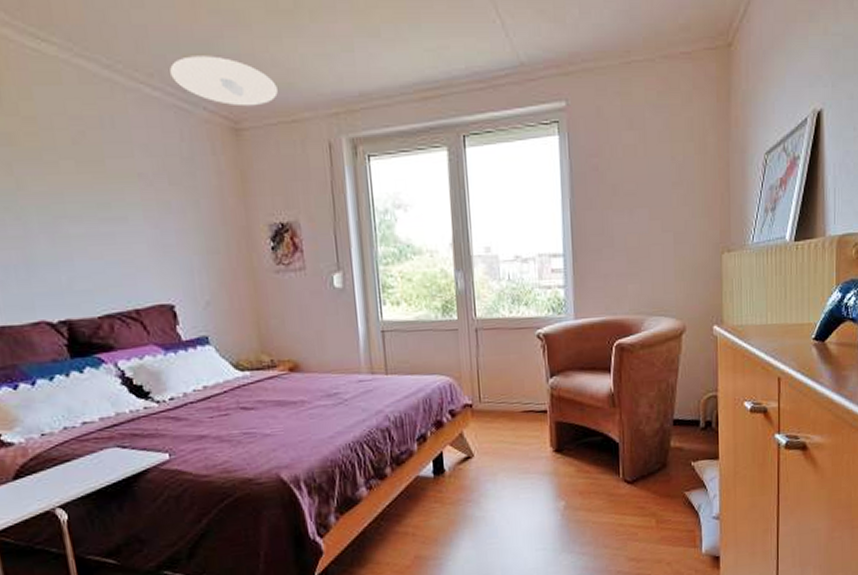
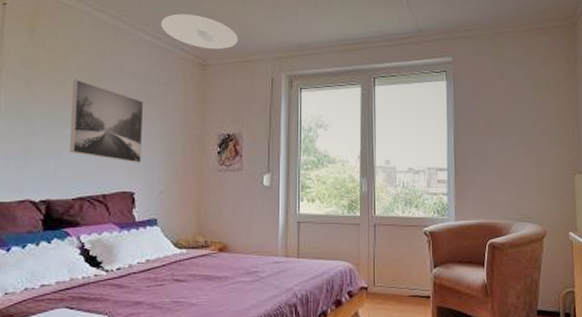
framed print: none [66,158,177,268] -> present [70,79,144,163]

